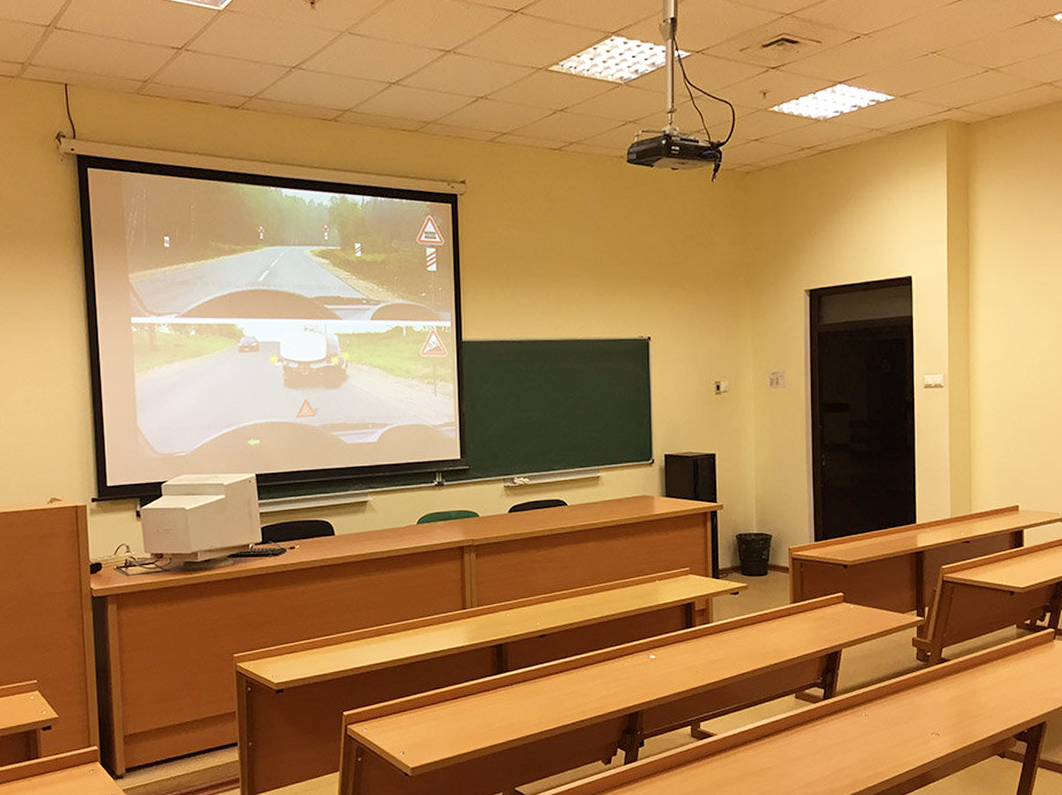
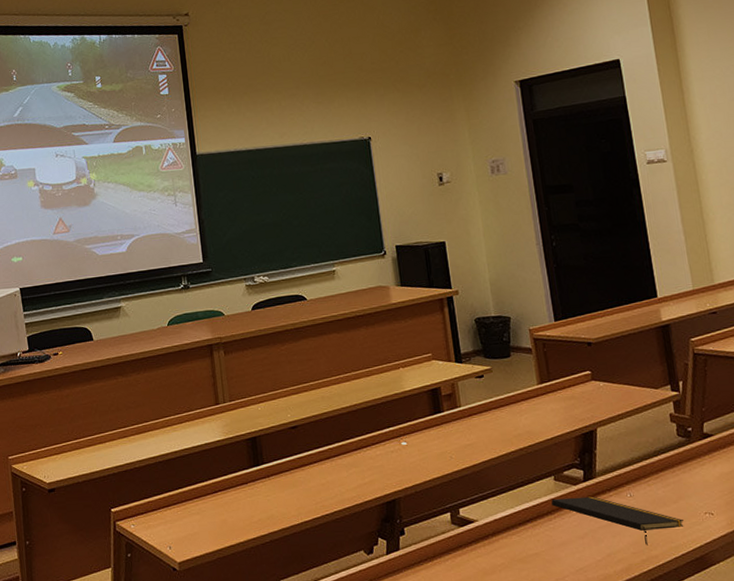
notepad: none [790,714,911,763] -> present [551,496,684,546]

